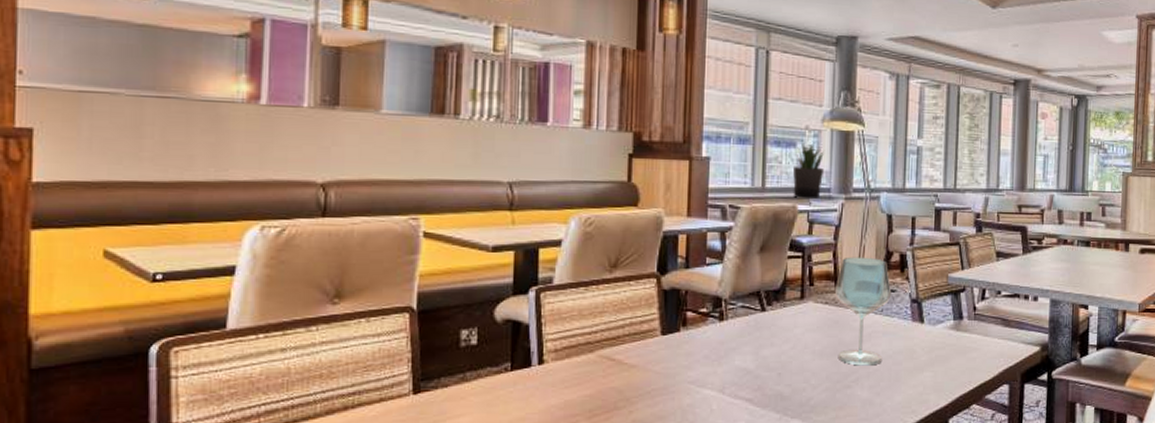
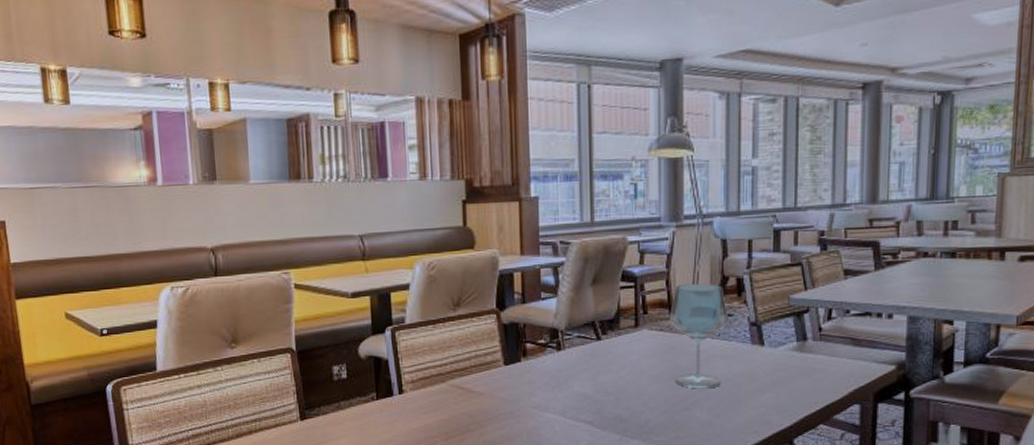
planter: present [792,140,825,200] -> none [620,171,654,230]

